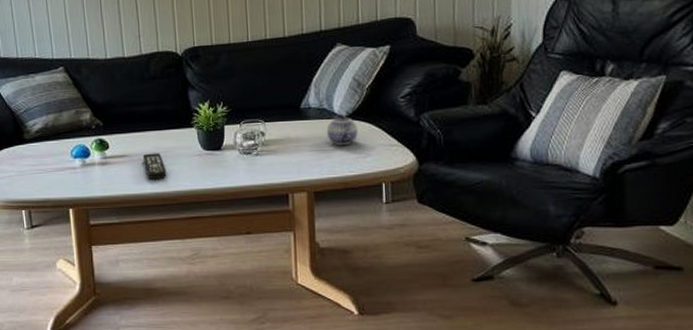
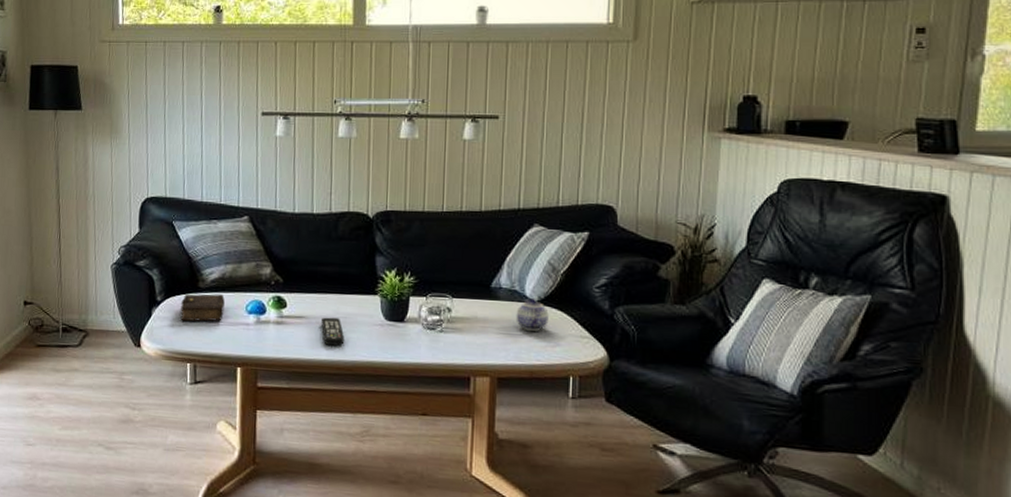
book: none [10,143,51,172] -> present [180,294,225,322]

